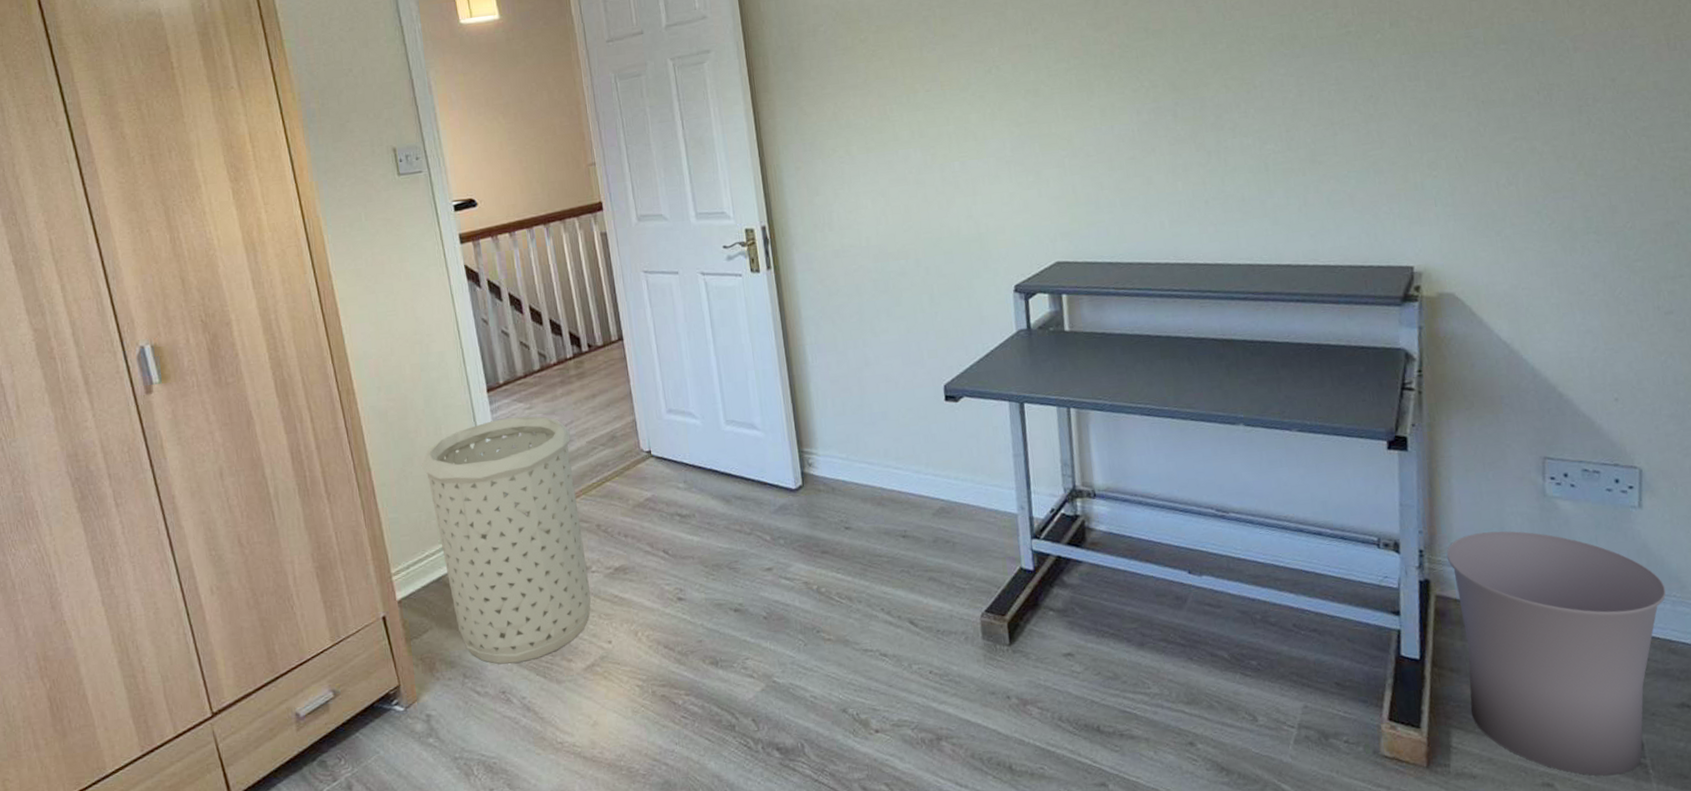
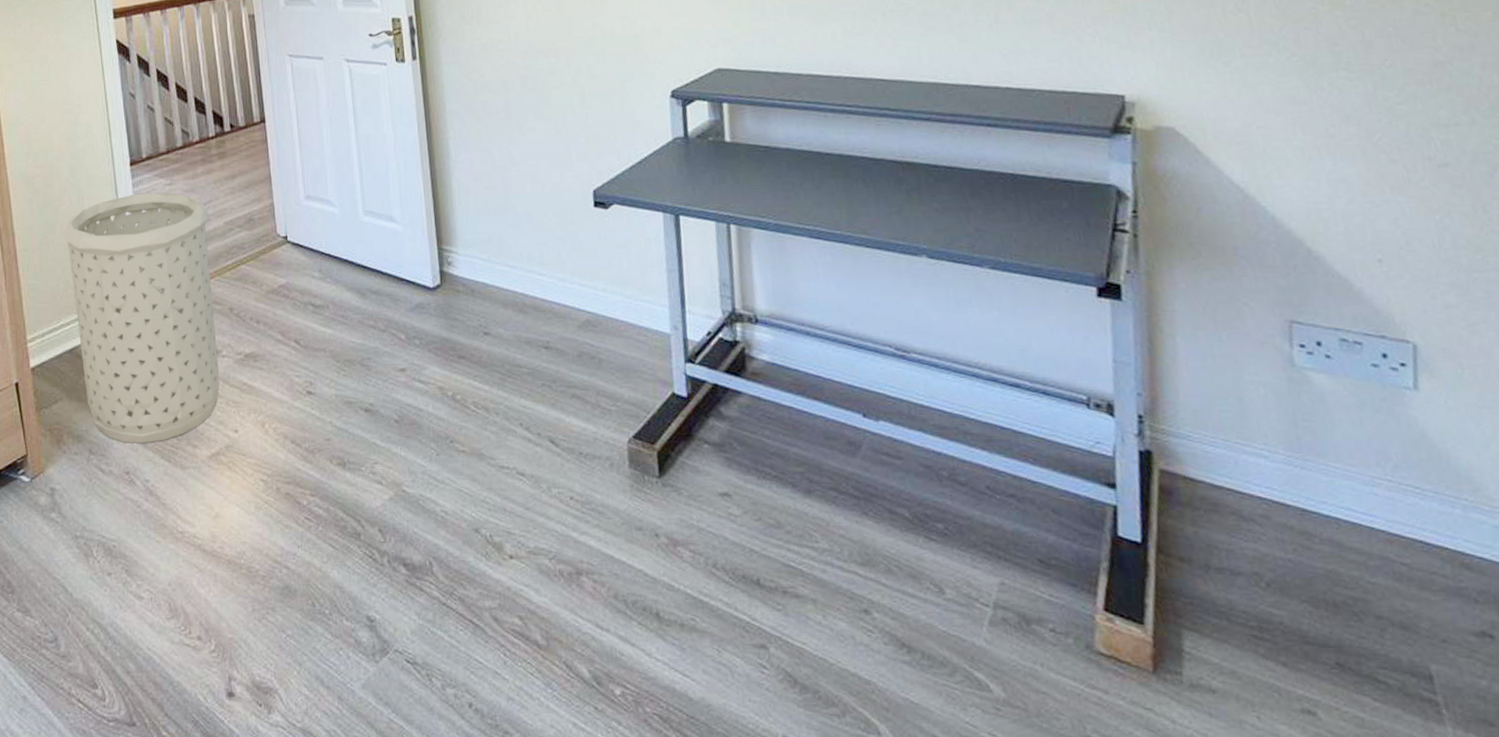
waste bin: present [1446,531,1666,776] -> none [1172,401,1455,711]

